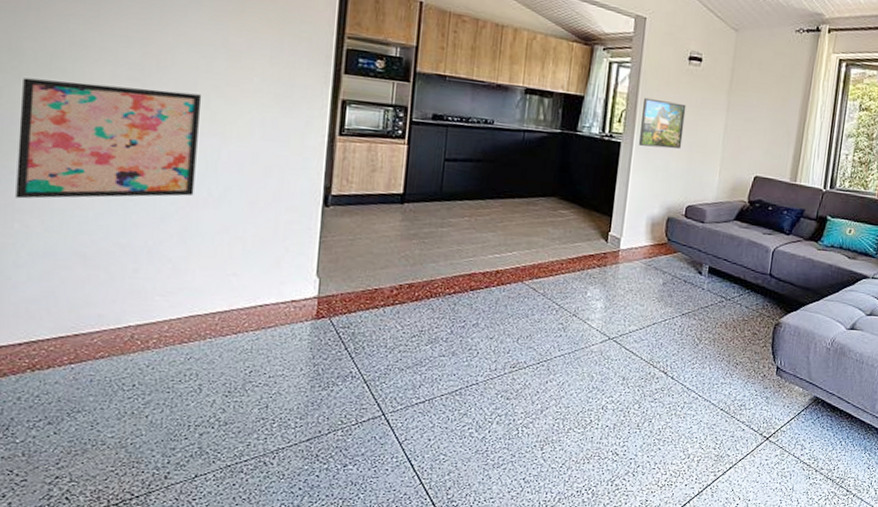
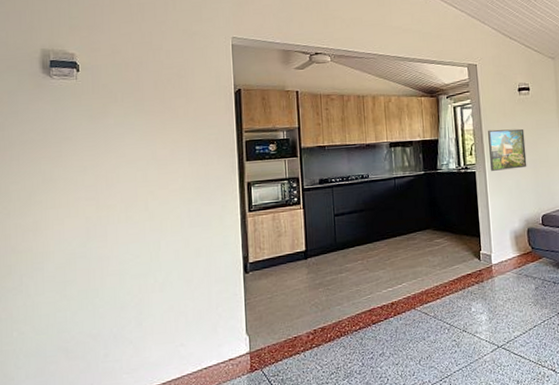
wall art: present [16,77,202,199] -> none [11,200,144,312]

